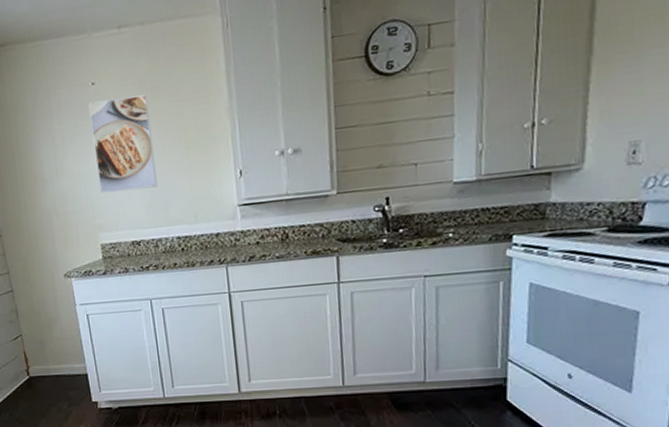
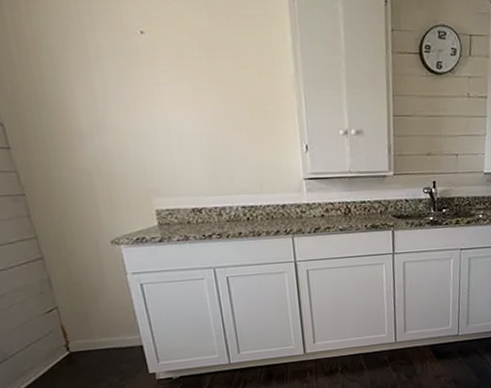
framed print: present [88,94,158,193] -> none [137,53,221,156]

